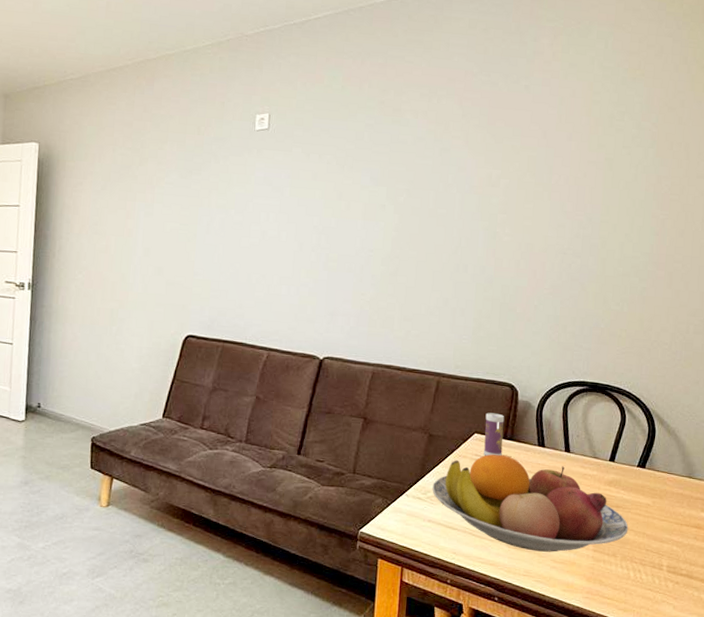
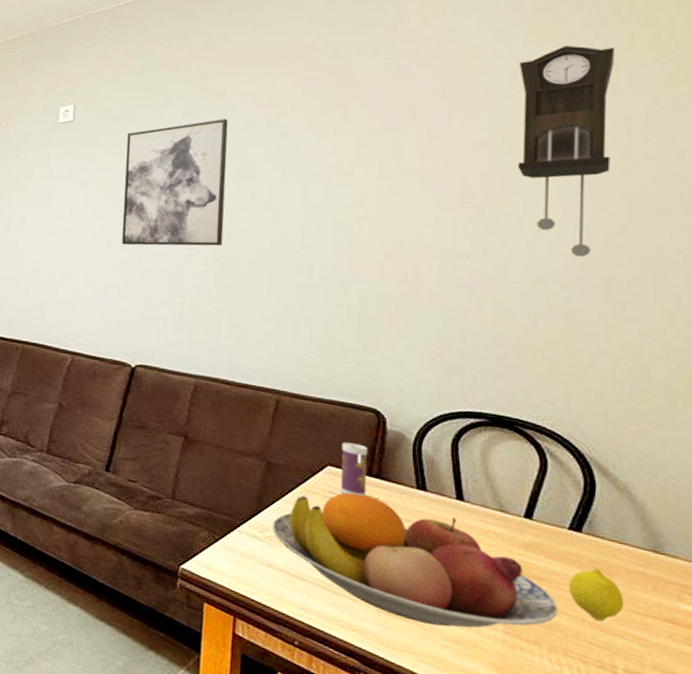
wall art: none [312,133,403,249] -> present [122,119,228,246]
pendulum clock: none [615,84,682,255] -> present [517,46,614,257]
fruit: none [635,494,670,533] -> present [568,568,625,622]

